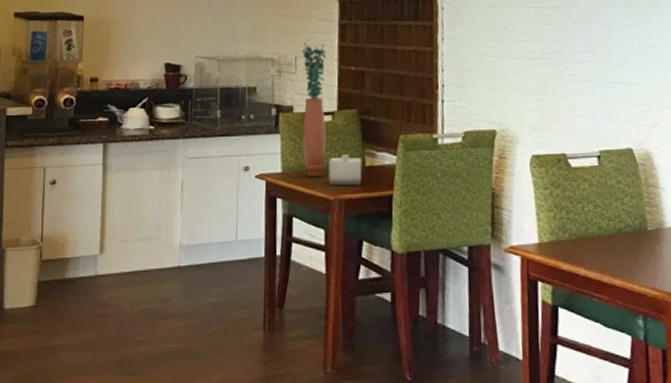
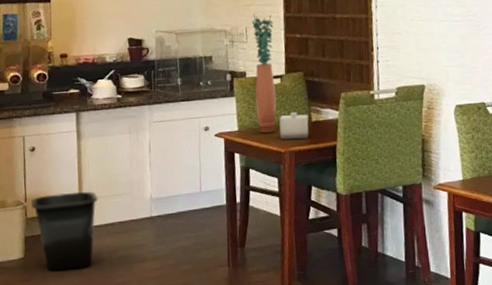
waste bin: none [48,233,122,323] -> present [31,191,98,271]

